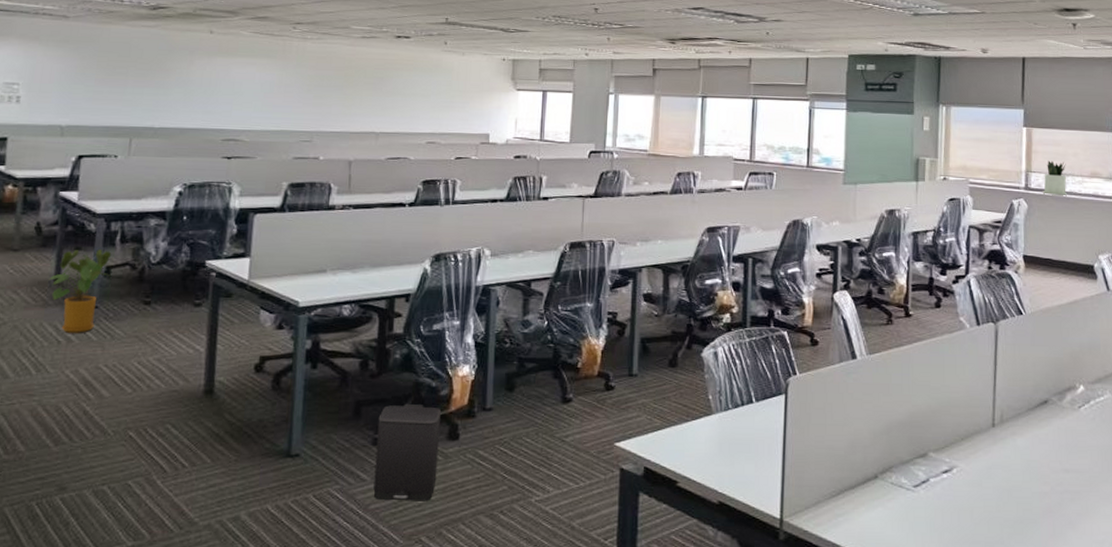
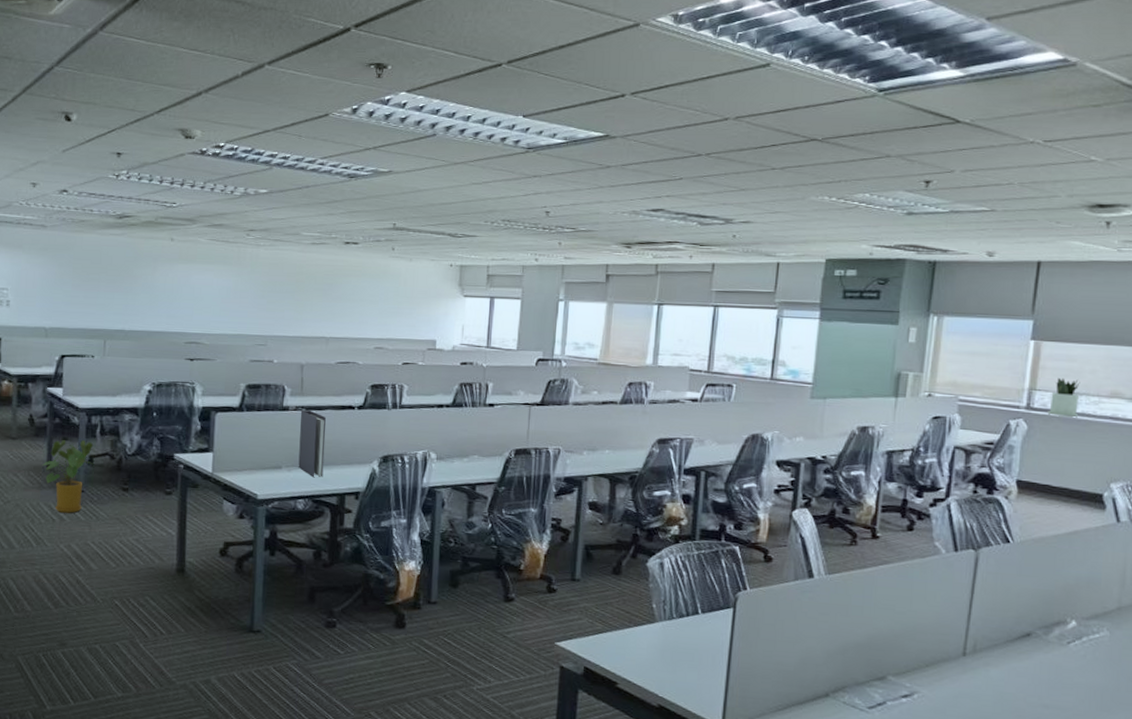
binder: none [344,208,375,281] -> present [298,410,326,478]
pedal bin: present [373,404,441,502] -> none [327,593,388,681]

